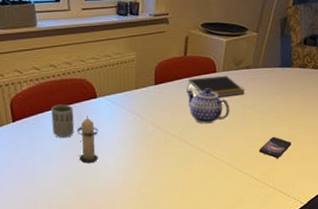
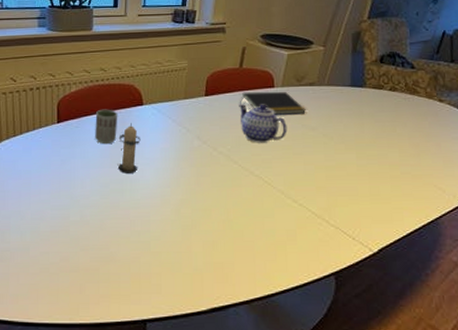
smartphone: present [259,136,291,158] -> none [319,165,360,191]

